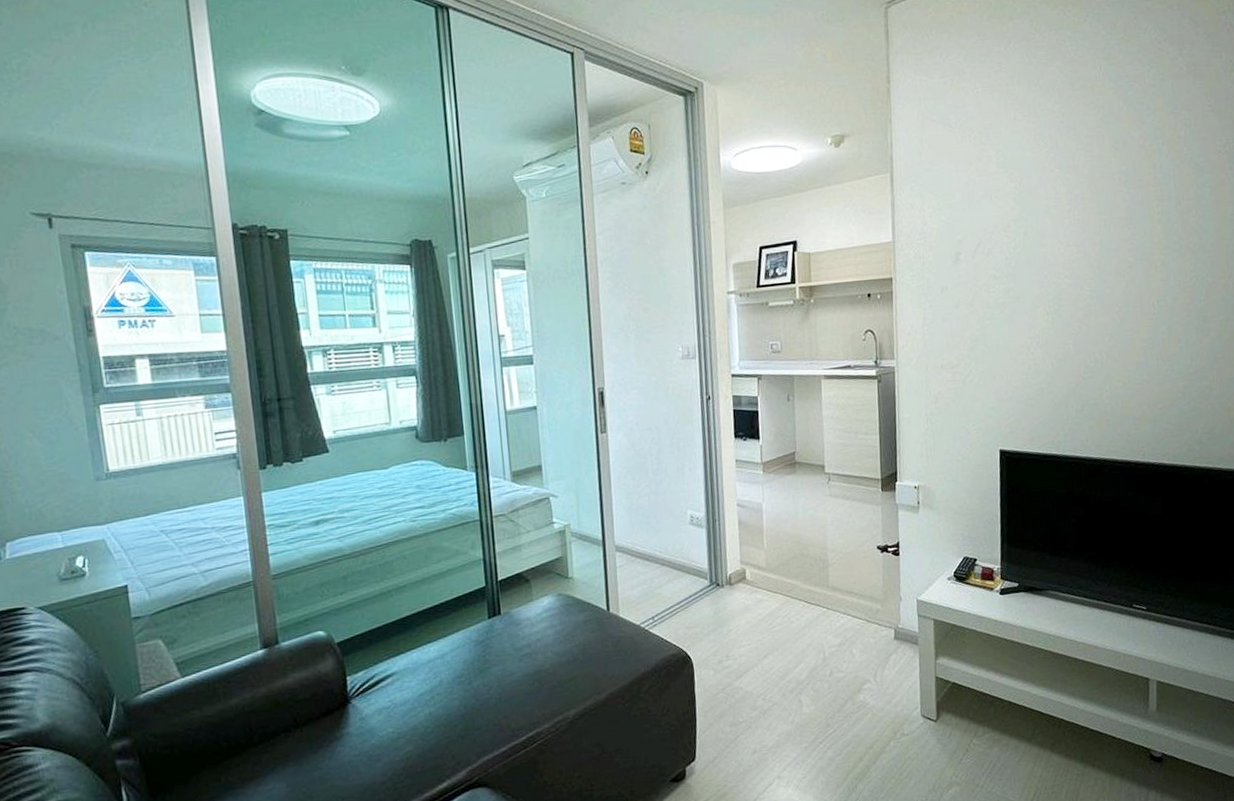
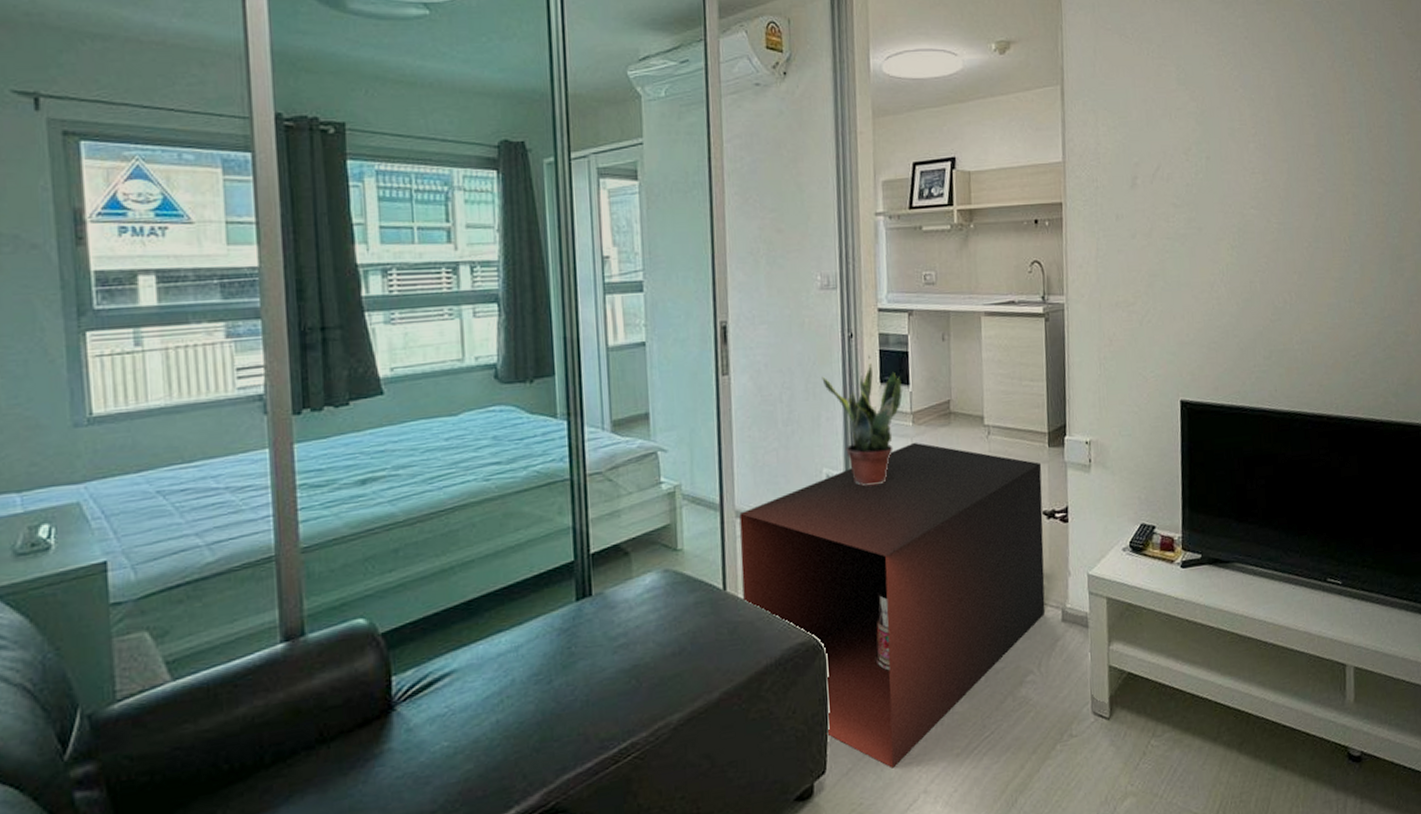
storage cabinet: none [618,487,880,758] -> present [739,442,1046,768]
potted plant: none [684,414,754,525] -> present [822,355,903,487]

